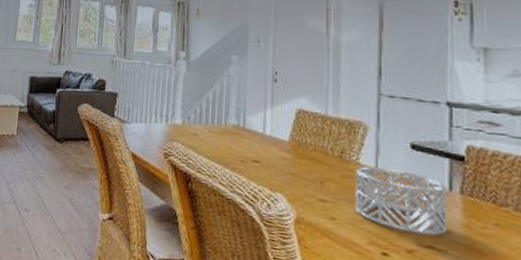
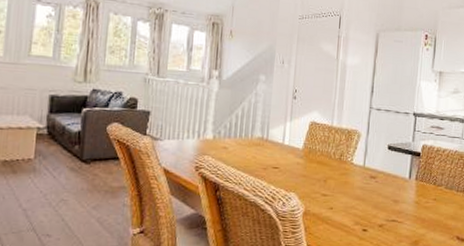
decorative bowl: present [355,166,447,236] -> none [347,165,407,213]

